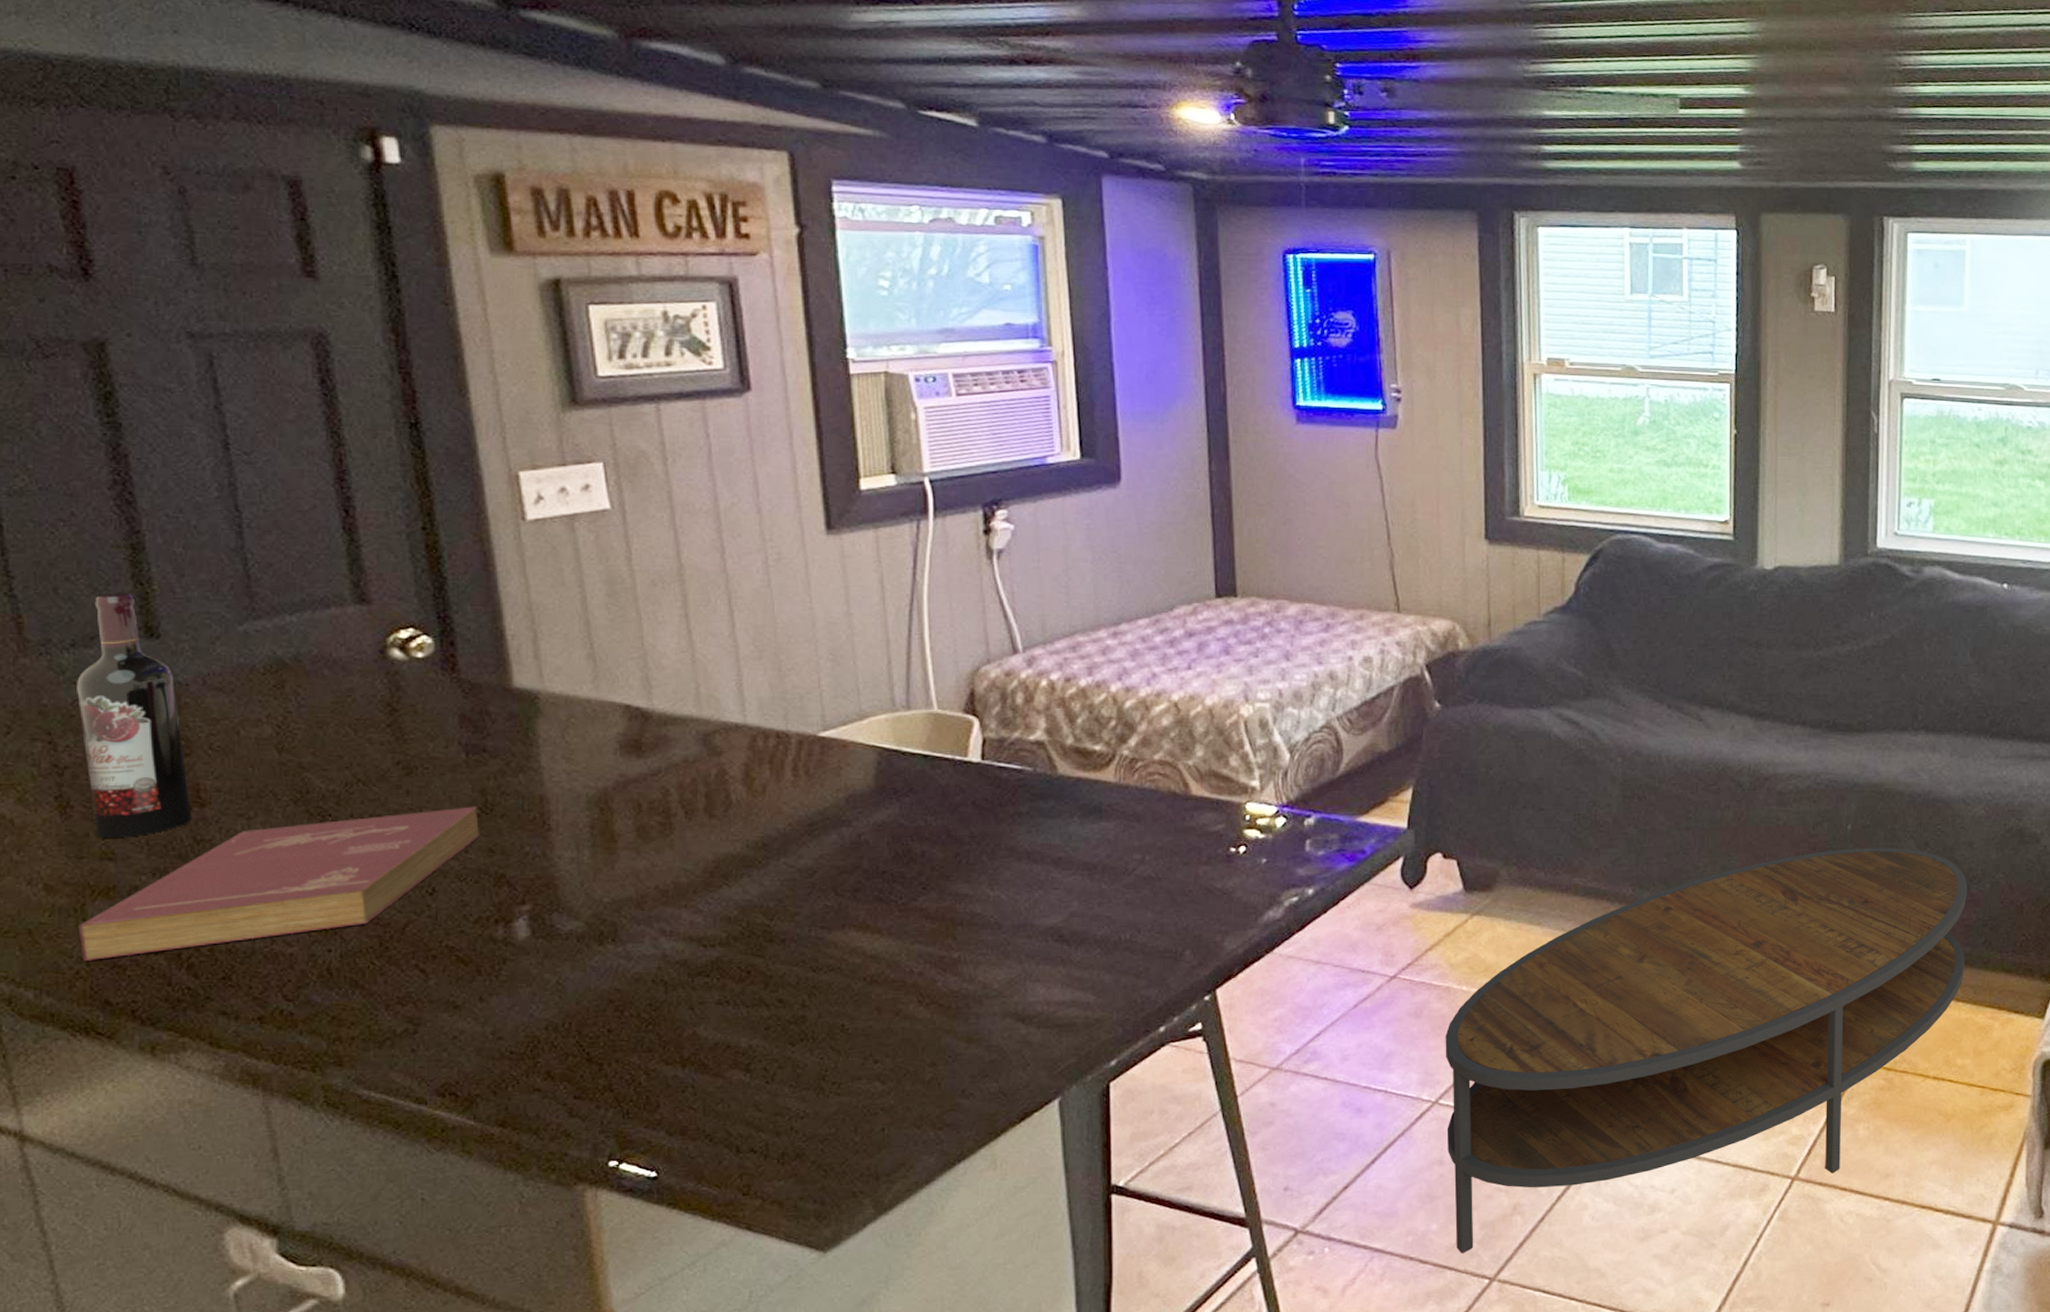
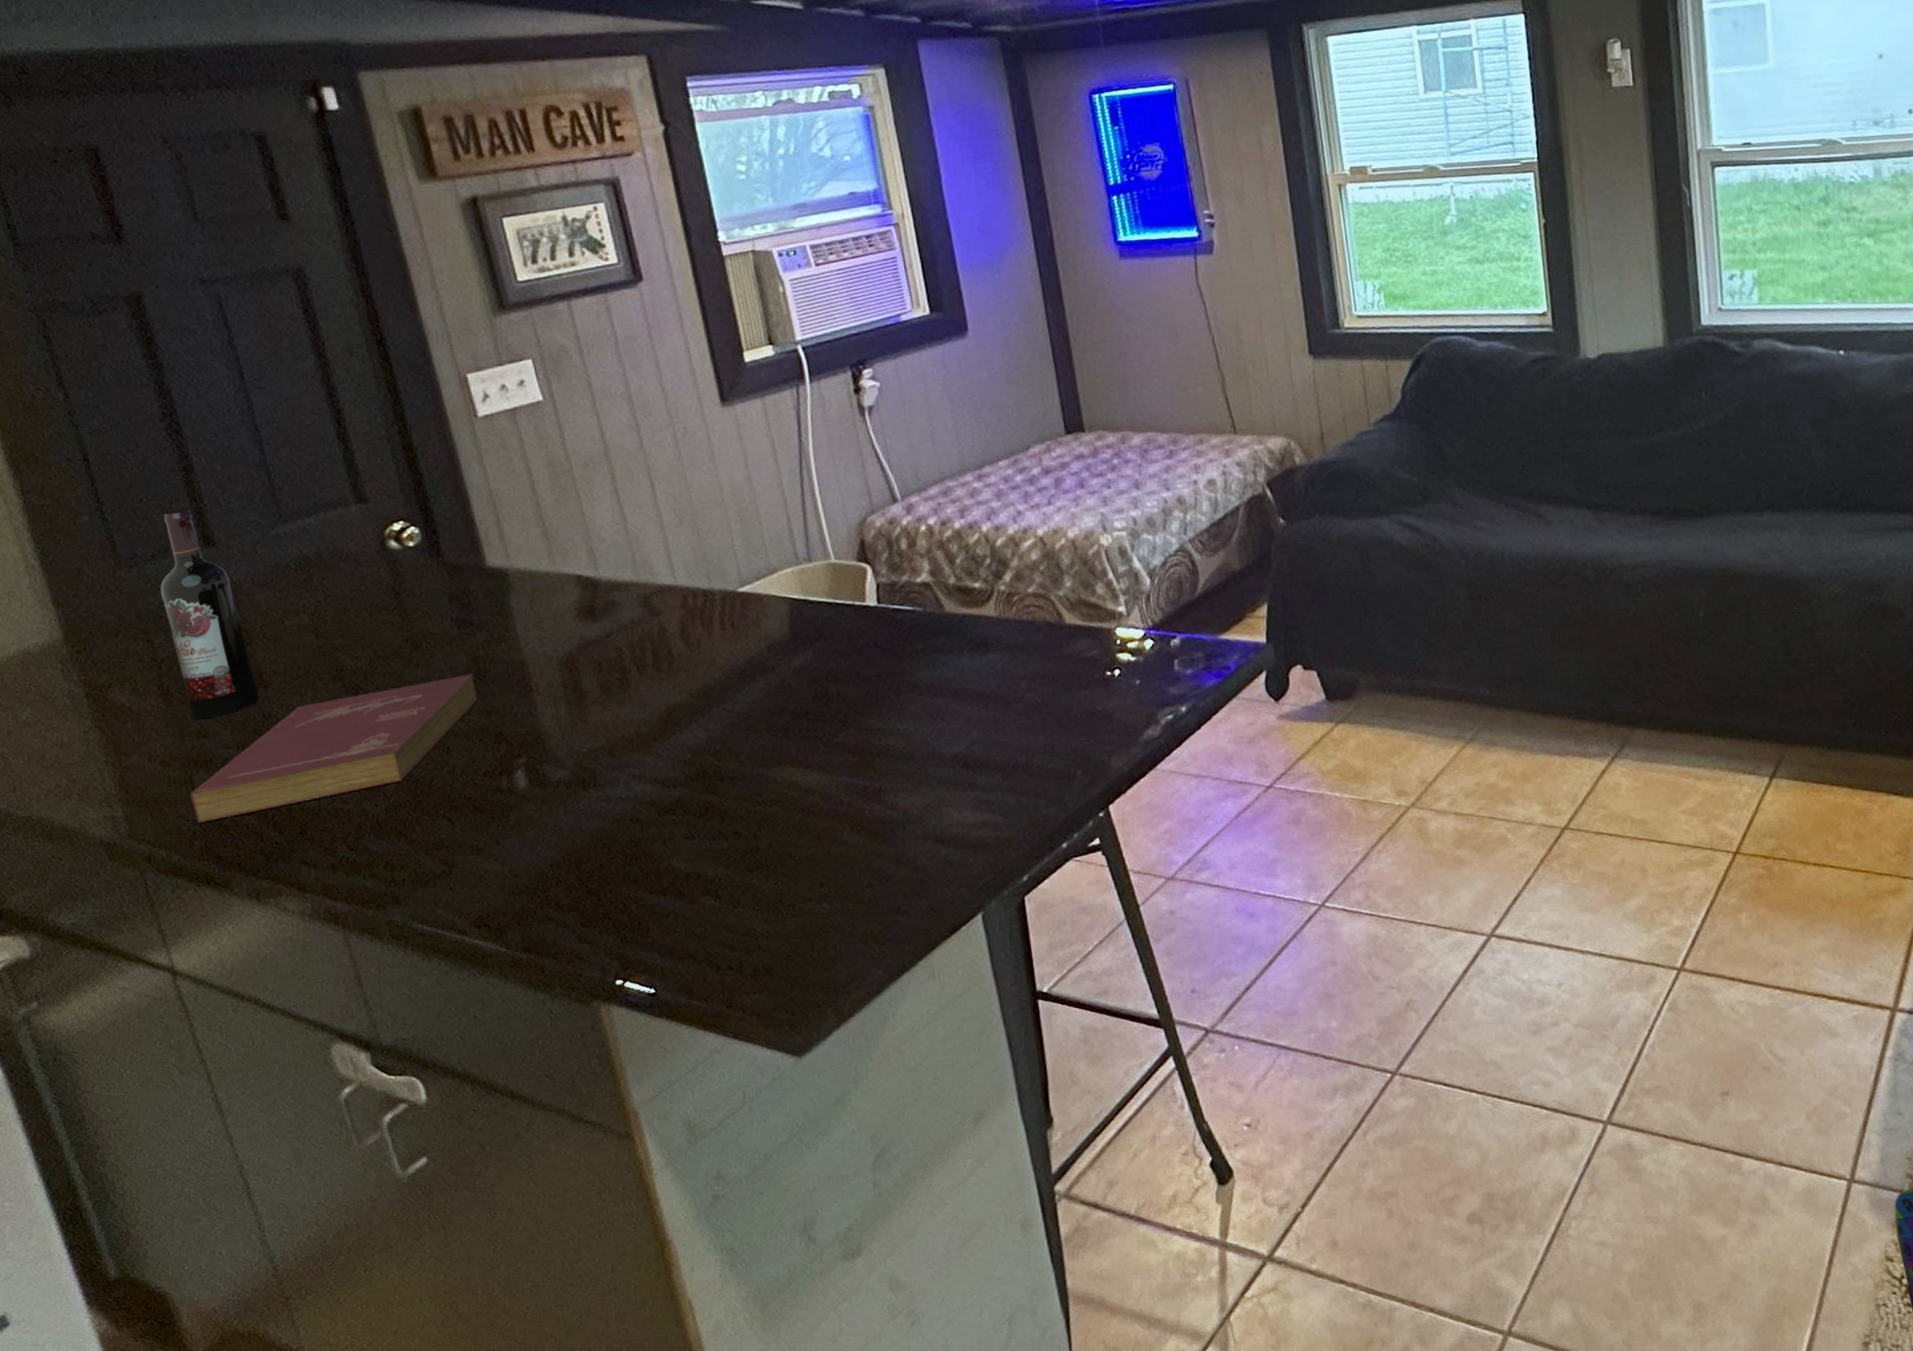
coffee table: present [1445,847,1967,1253] -> none [1324,632,1837,1049]

